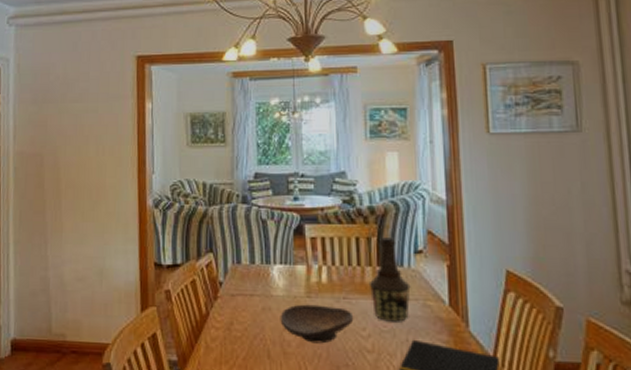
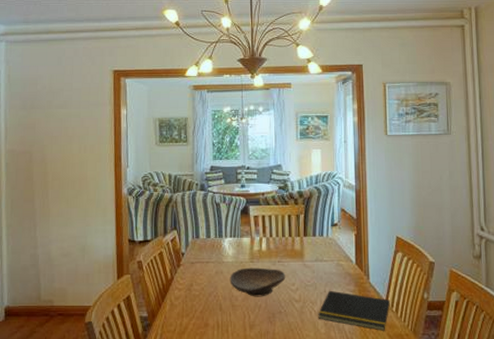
bottle: present [368,237,411,322] -> none [297,215,328,278]

